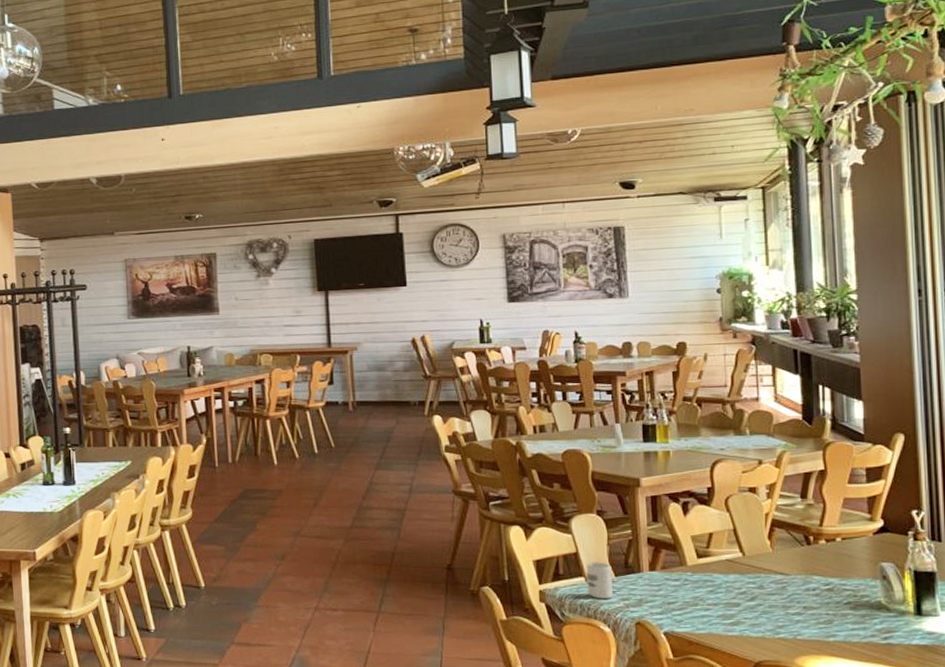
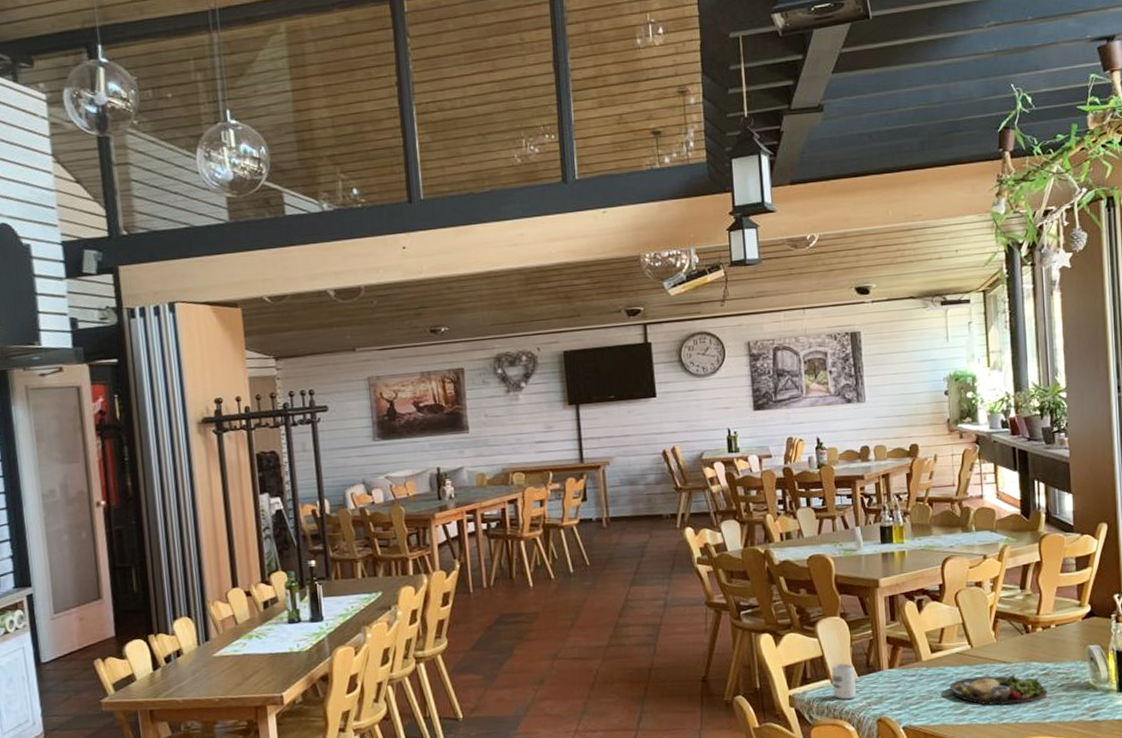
dinner plate: none [717,586,832,620] -> present [949,673,1048,706]

